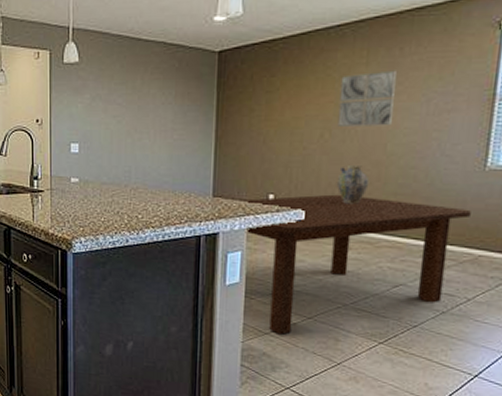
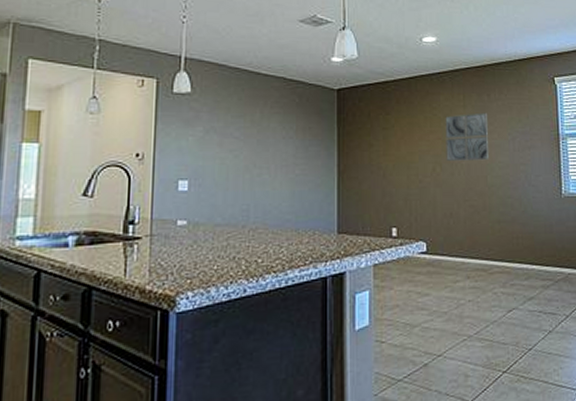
dining table: present [240,194,471,335] -> none [365,224,557,379]
ceramic jug: present [336,166,370,204] -> none [450,197,478,233]

